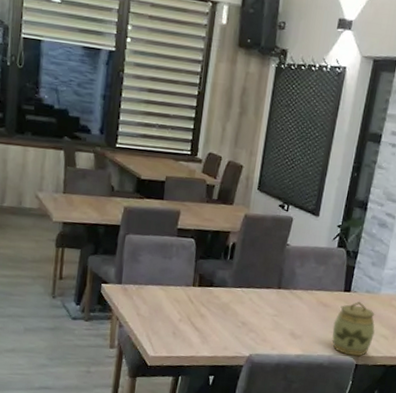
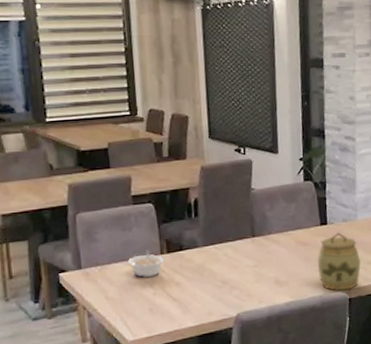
legume: none [162,280,195,305] -> present [127,250,164,278]

